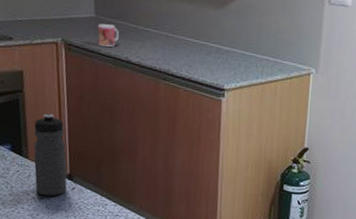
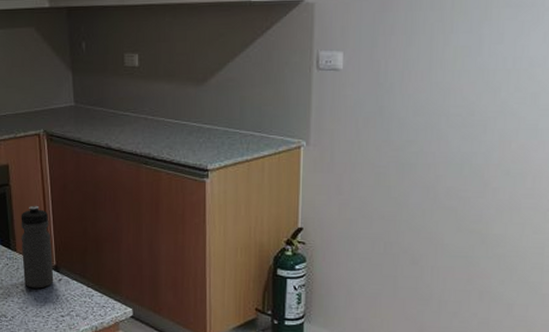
mug: present [97,24,119,48] -> none [77,112,98,135]

